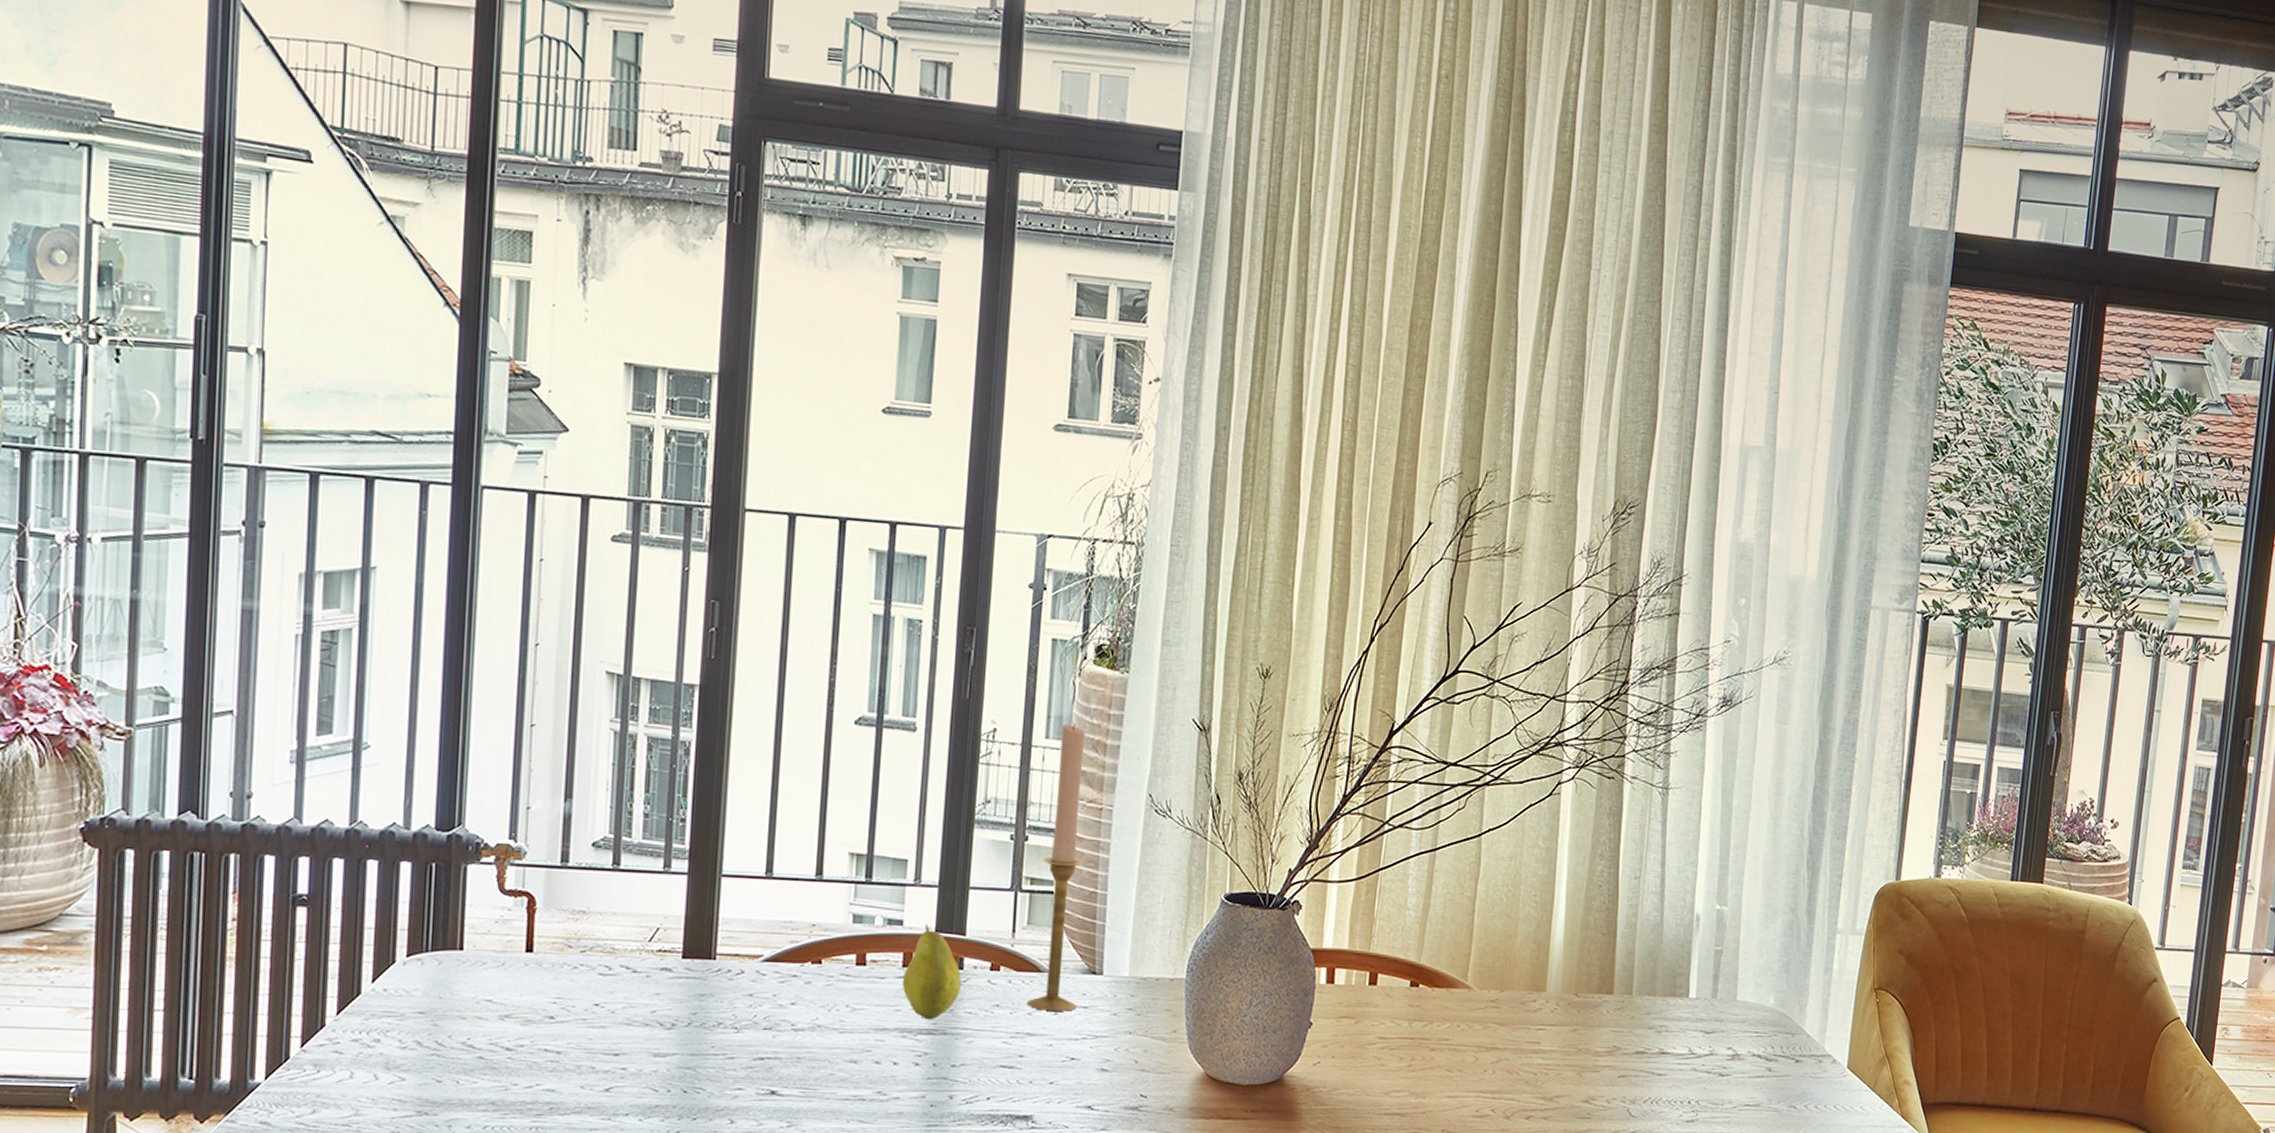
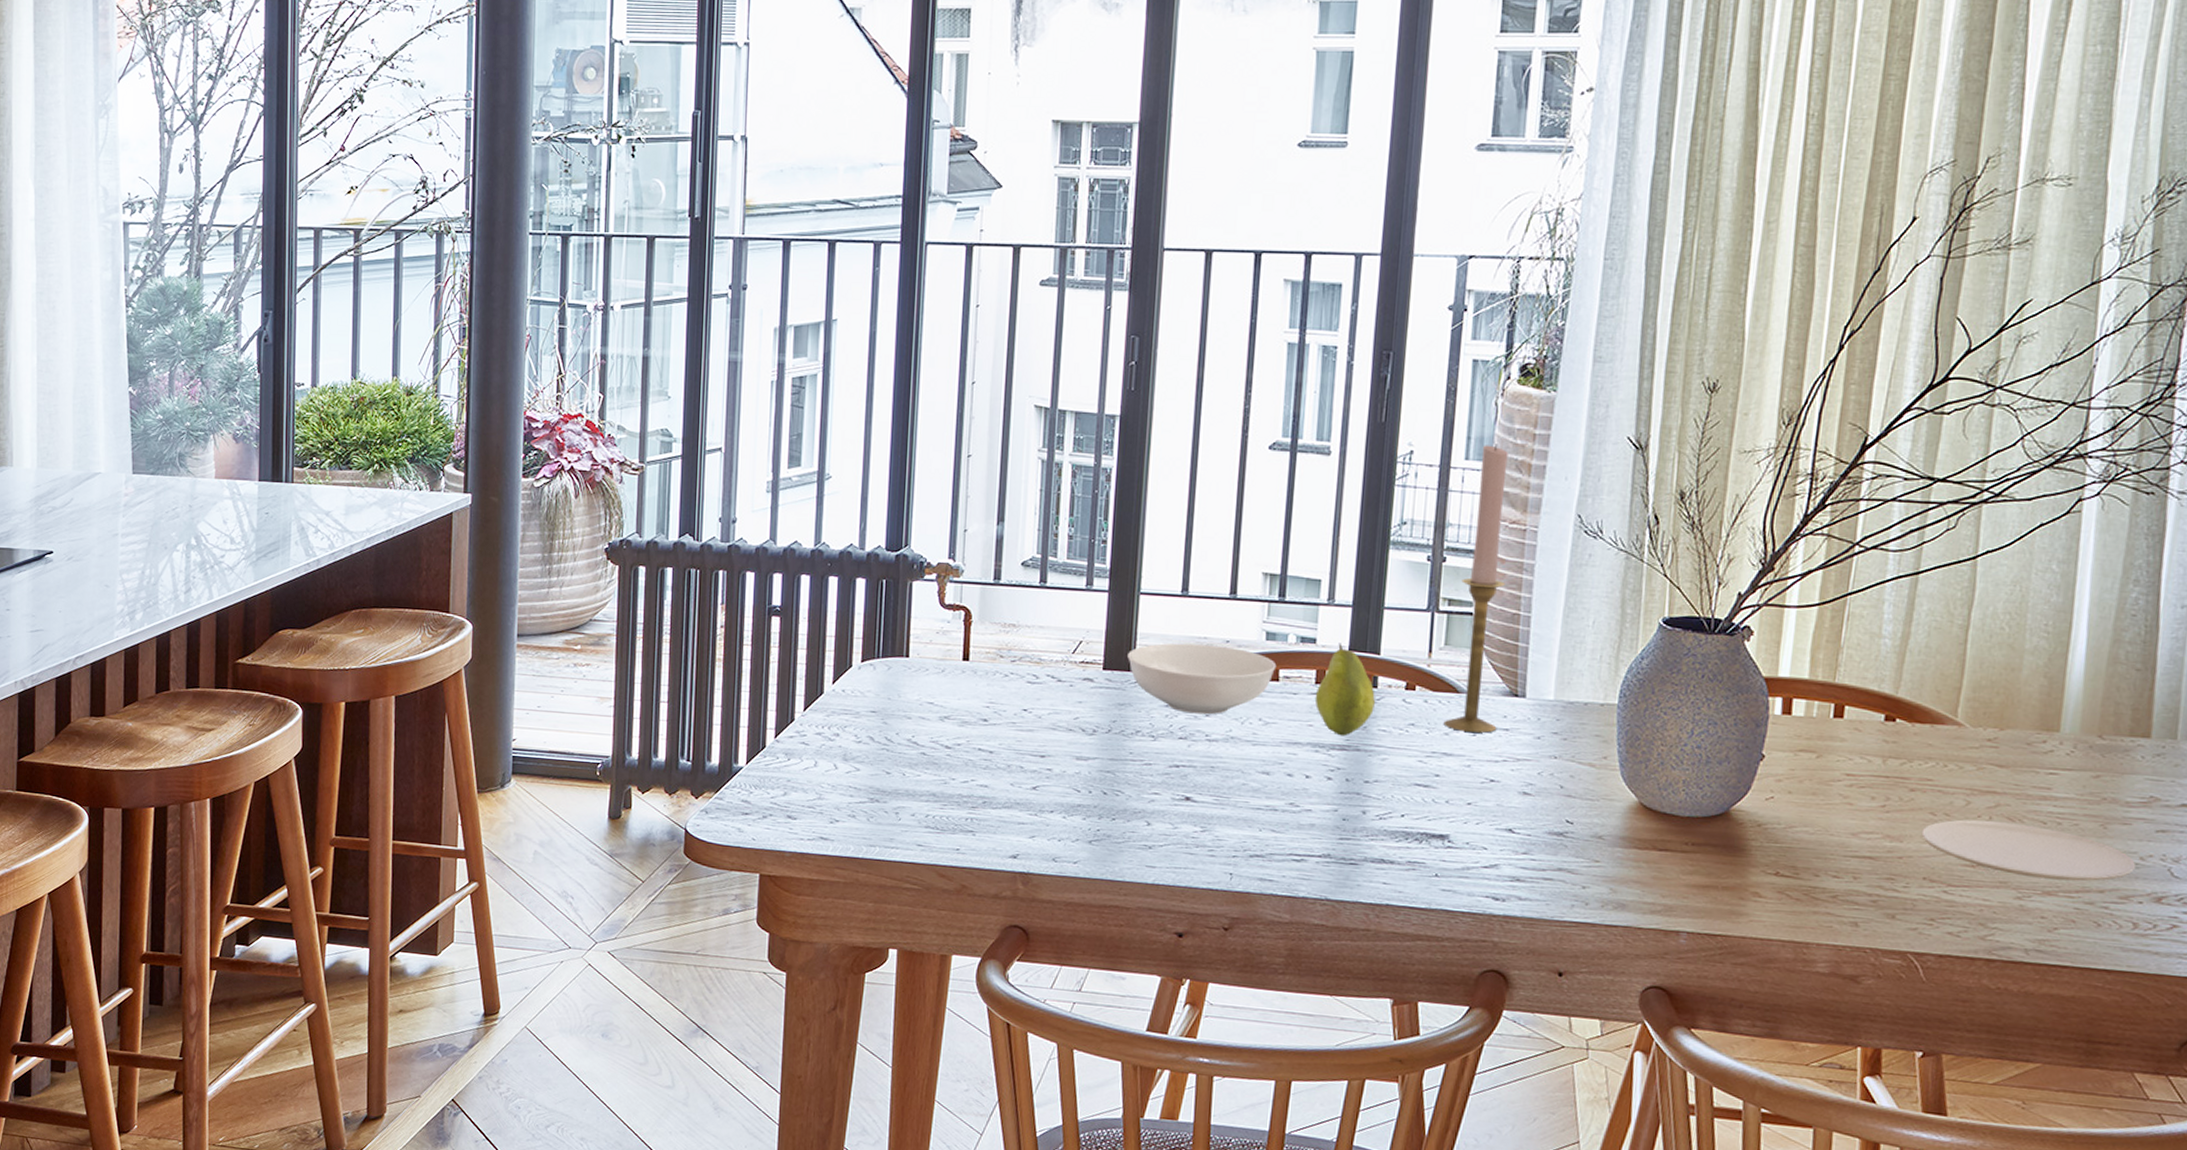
bowl: none [709,928,864,1003] -> present [1128,643,1277,715]
plate: none [1440,1074,1604,1125] -> present [1921,819,2137,882]

